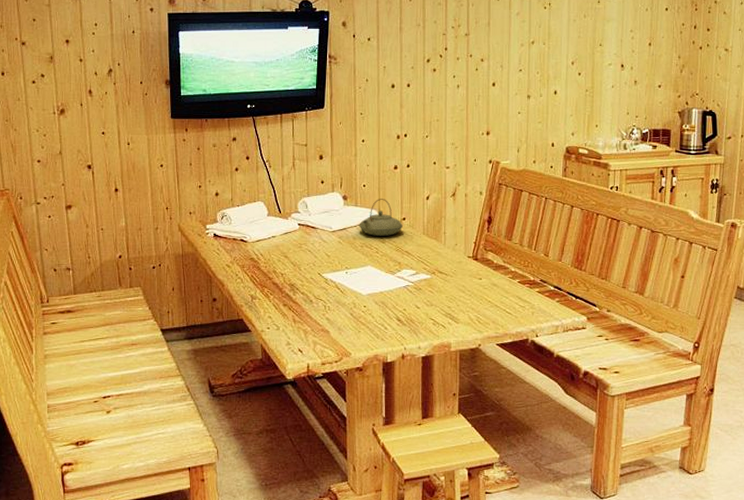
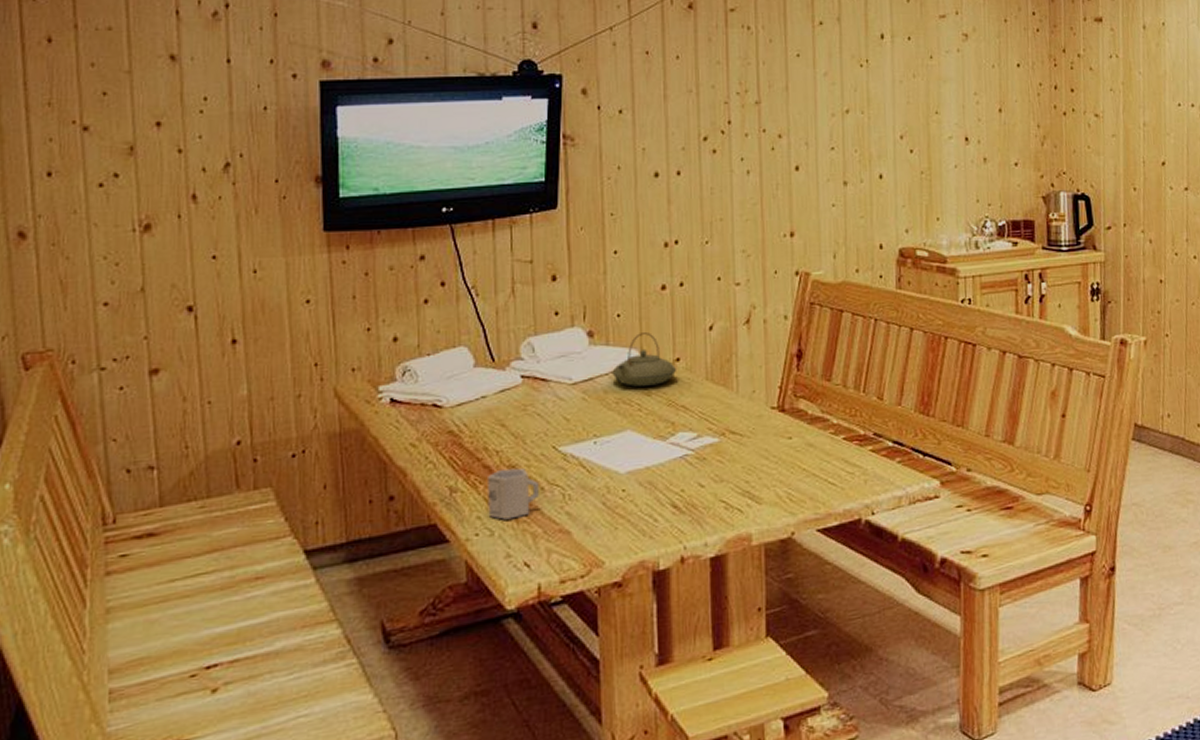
cup: none [276,286,309,320] -> present [488,468,539,520]

